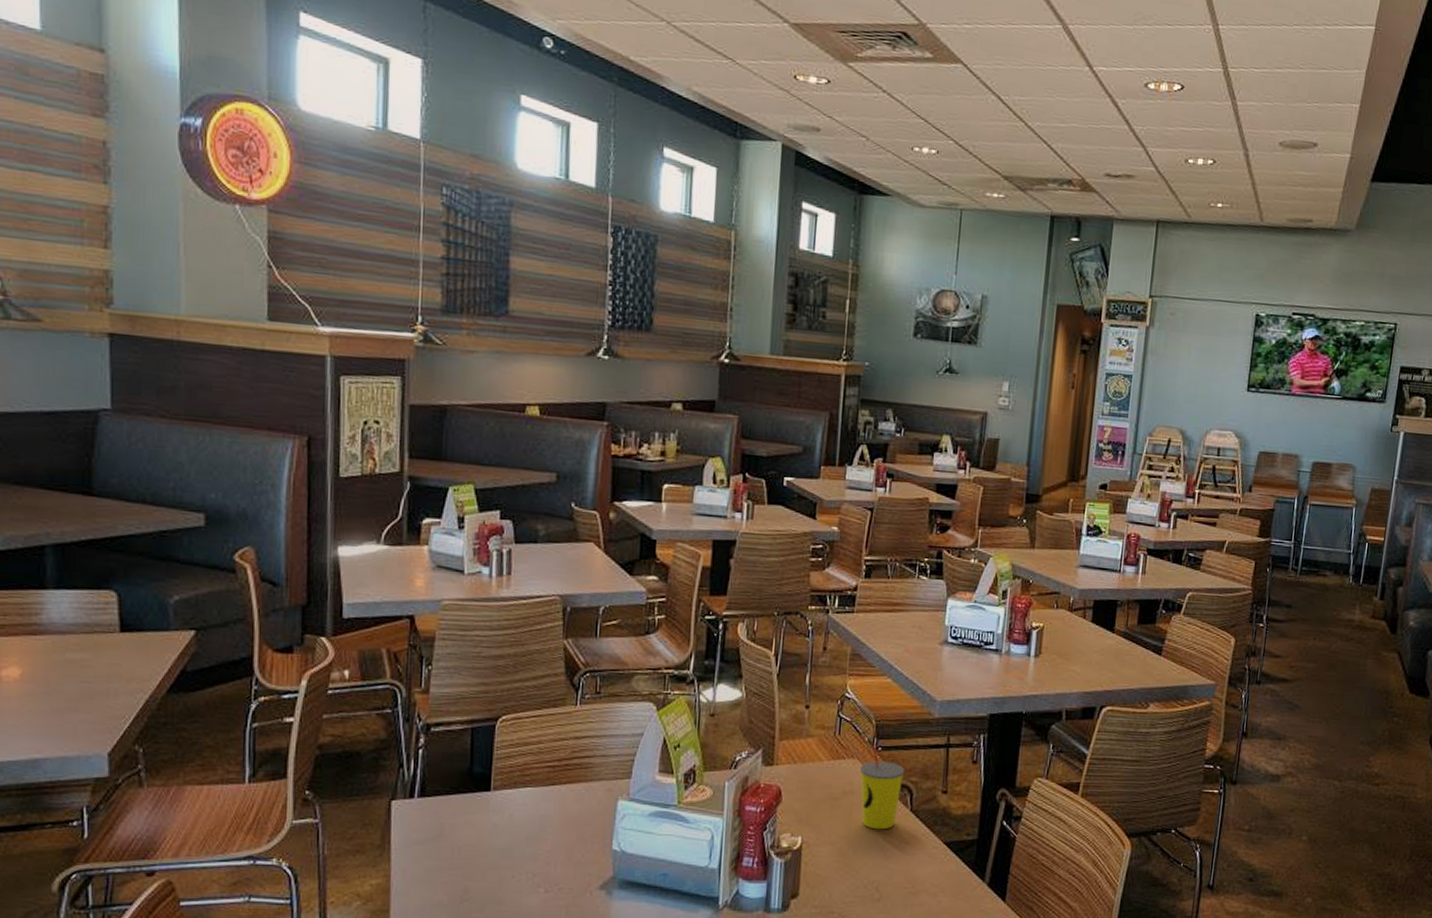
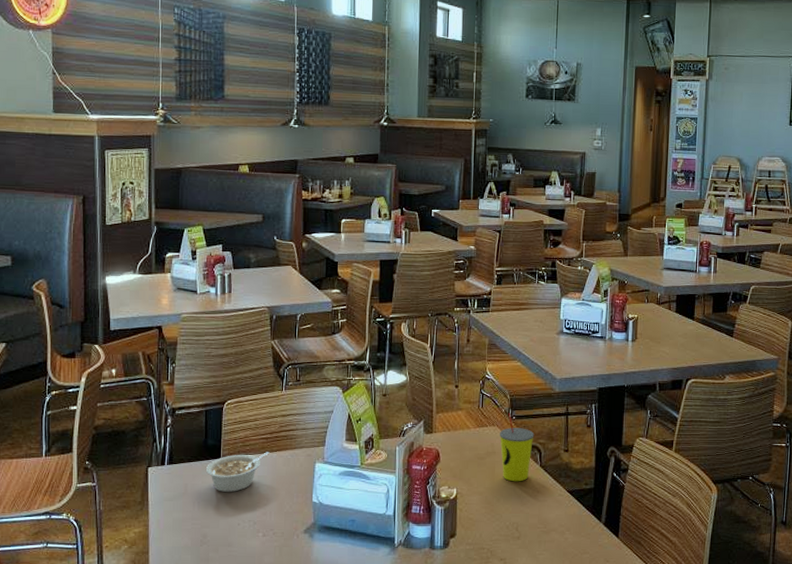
legume: none [469,784,557,835] -> present [205,452,270,492]

